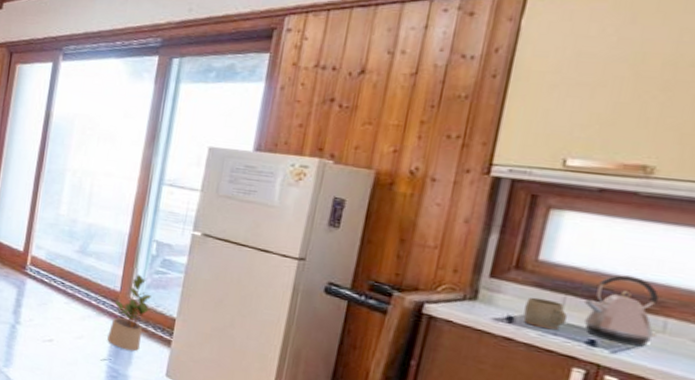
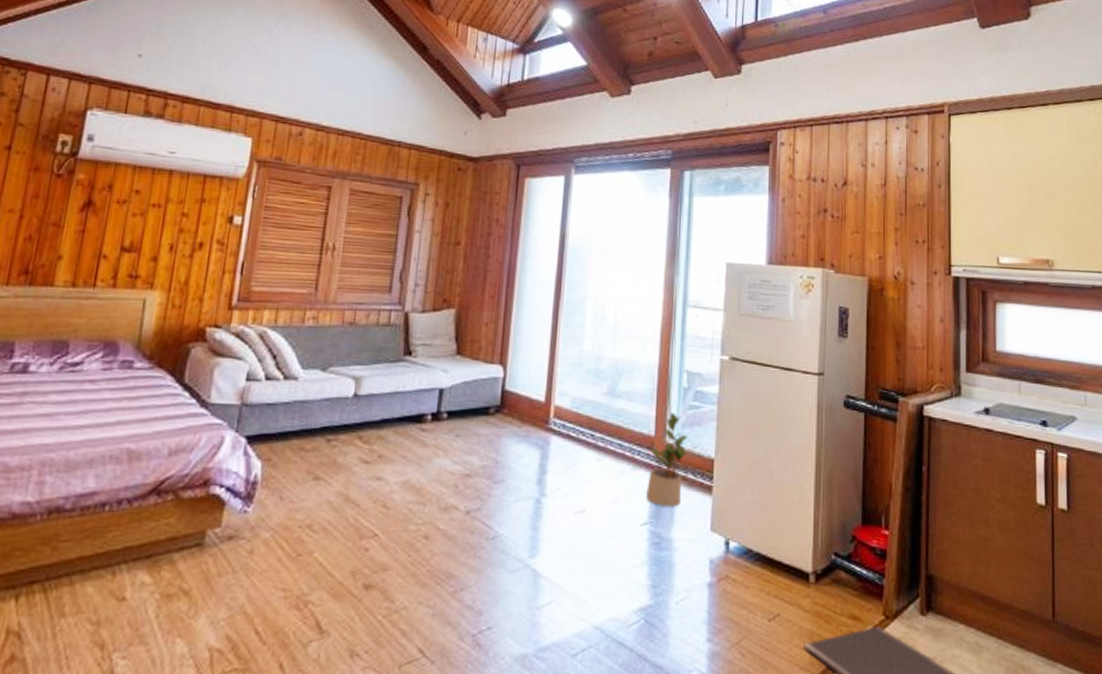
mug: present [523,297,568,330] -> none [995,386,1025,416]
kettle: present [583,274,660,346] -> none [1032,357,1082,421]

